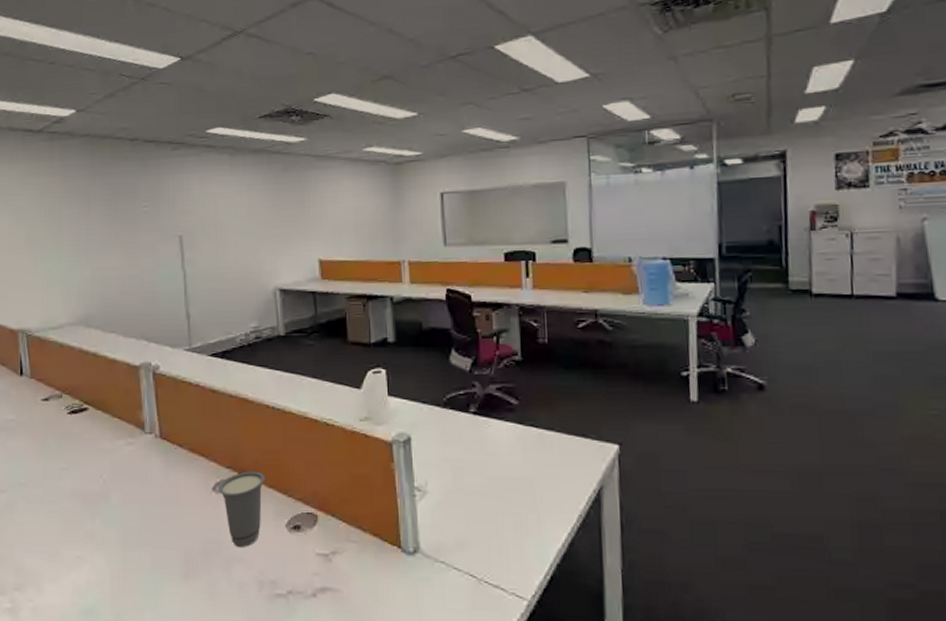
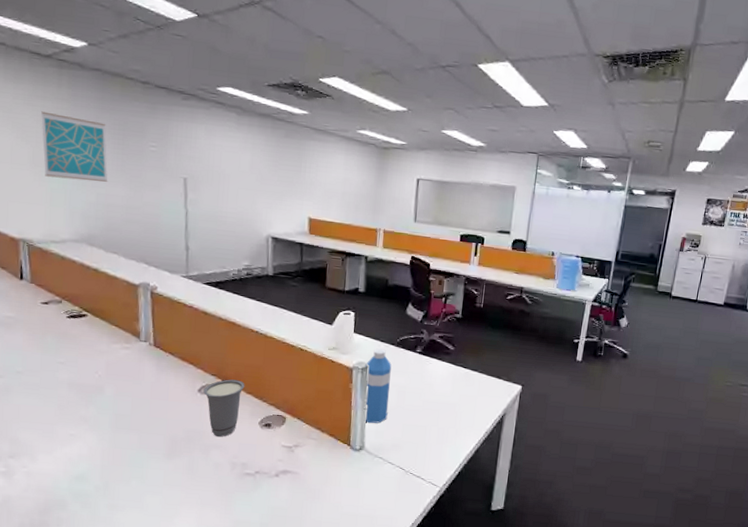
wall art: none [35,188,102,257] -> present [41,111,108,182]
water bottle: none [407,413,444,515] -> present [364,348,392,424]

